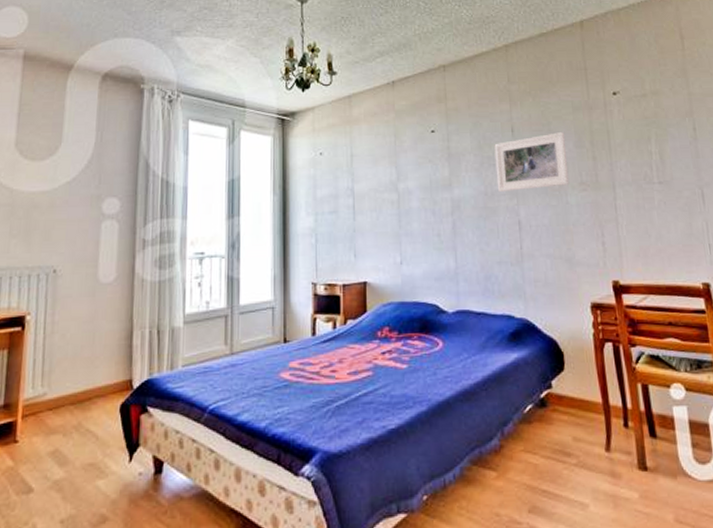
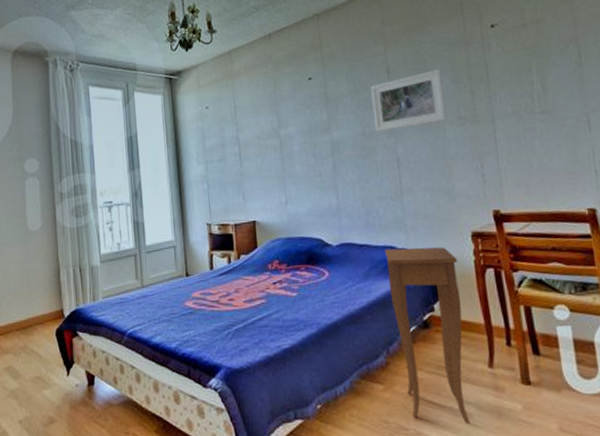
side table: none [502,317,586,516] -> present [384,247,470,425]

